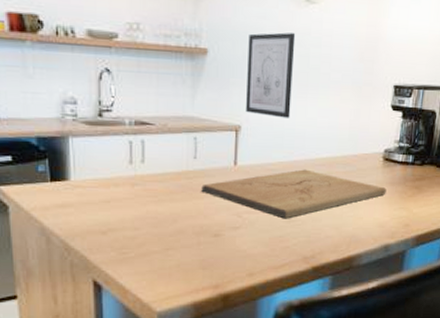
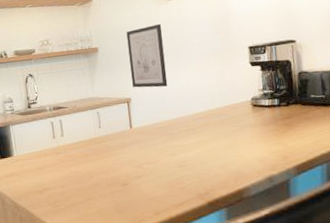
cutting board: present [201,169,387,219] -> none [108,123,261,165]

